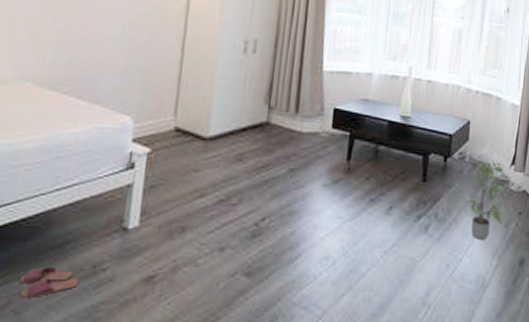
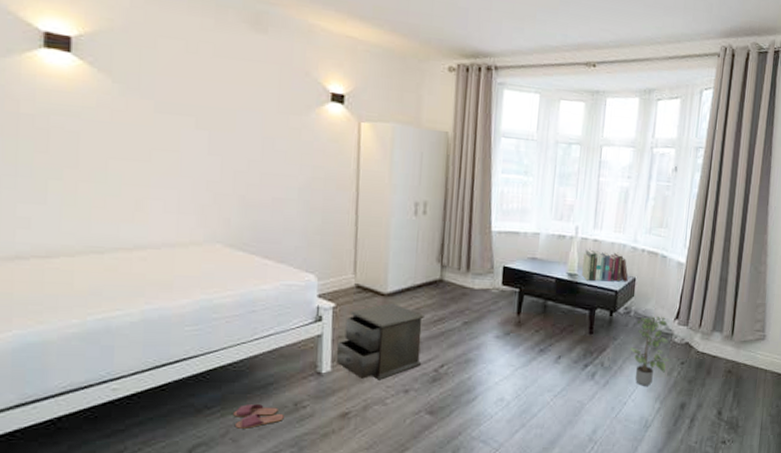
nightstand: none [145,148,247,237] -> present [335,303,424,380]
books: none [415,90,463,126] -> present [582,249,628,282]

